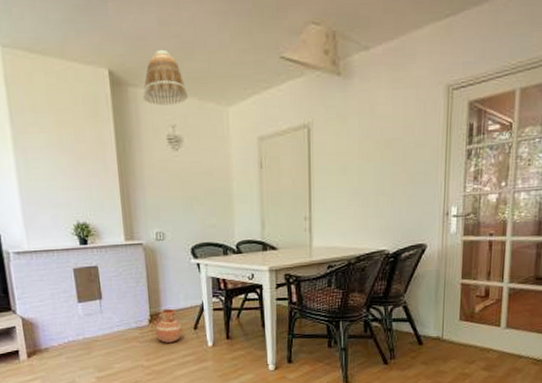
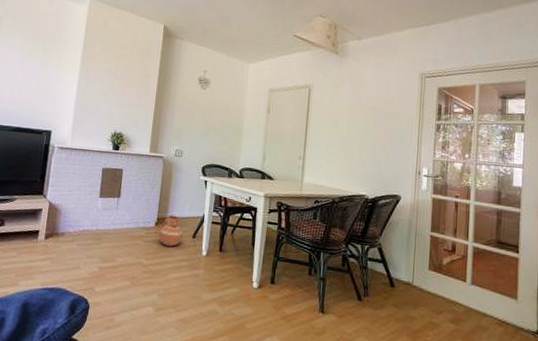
lamp shade: present [143,49,188,106] -> none [185,17,220,56]

